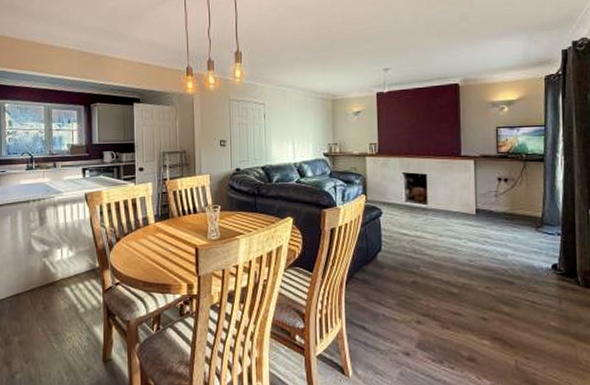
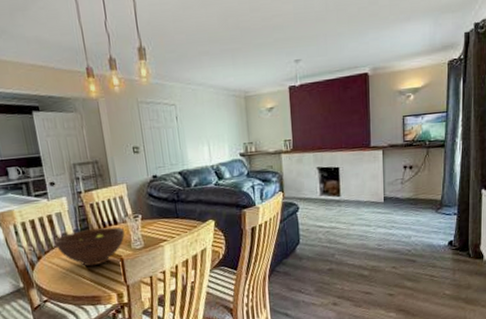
fruit bowl: none [135,216,202,253] -> present [54,227,125,267]

